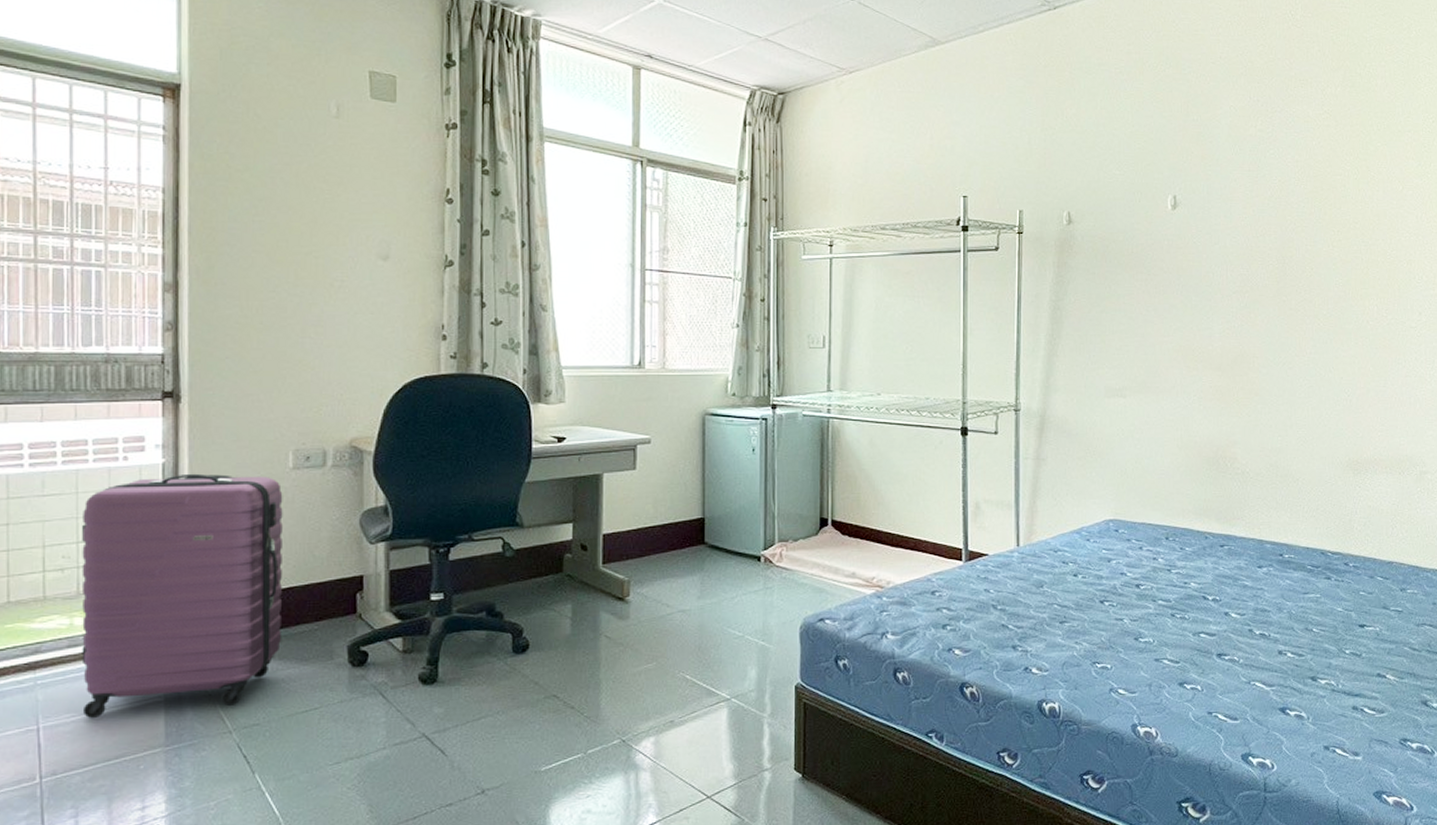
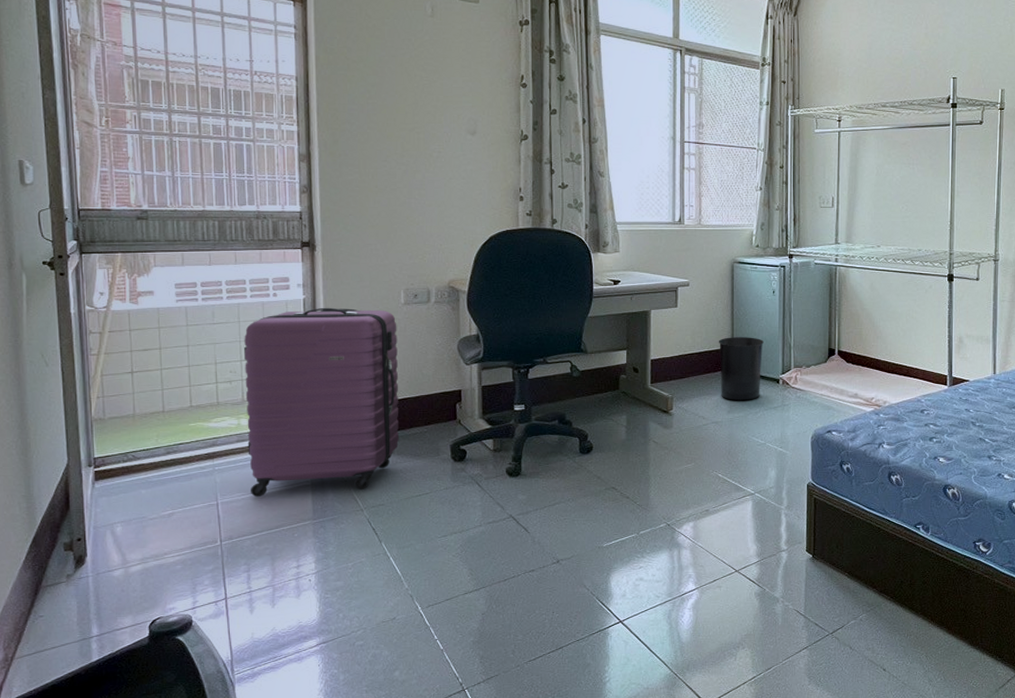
waste bin: none [686,505,742,585] -> present [718,337,764,401]

